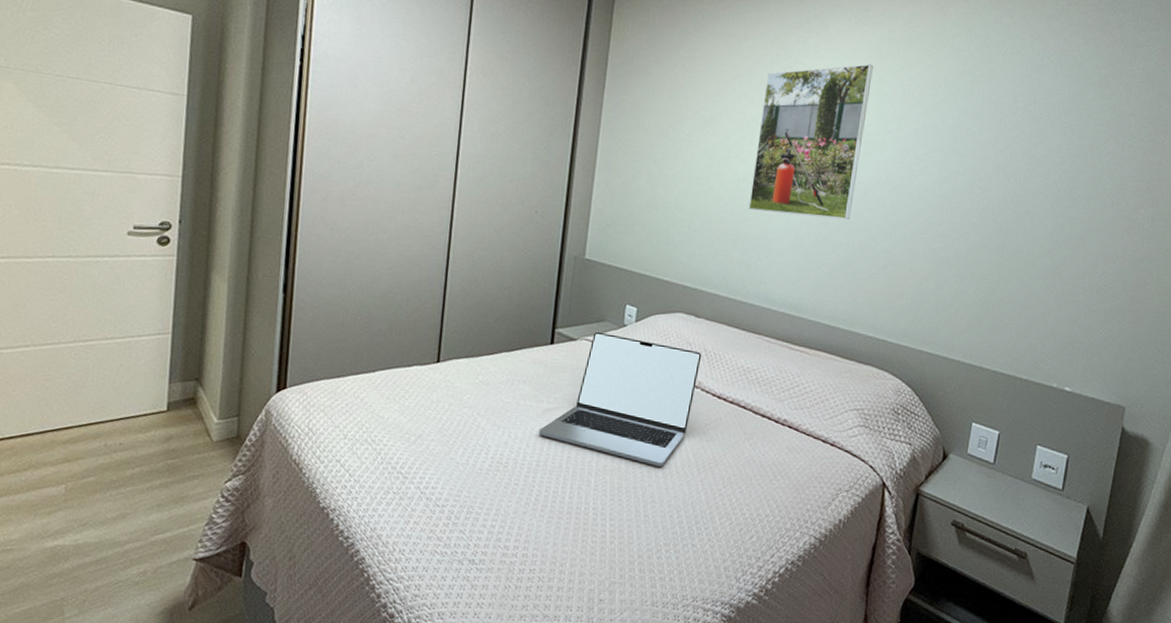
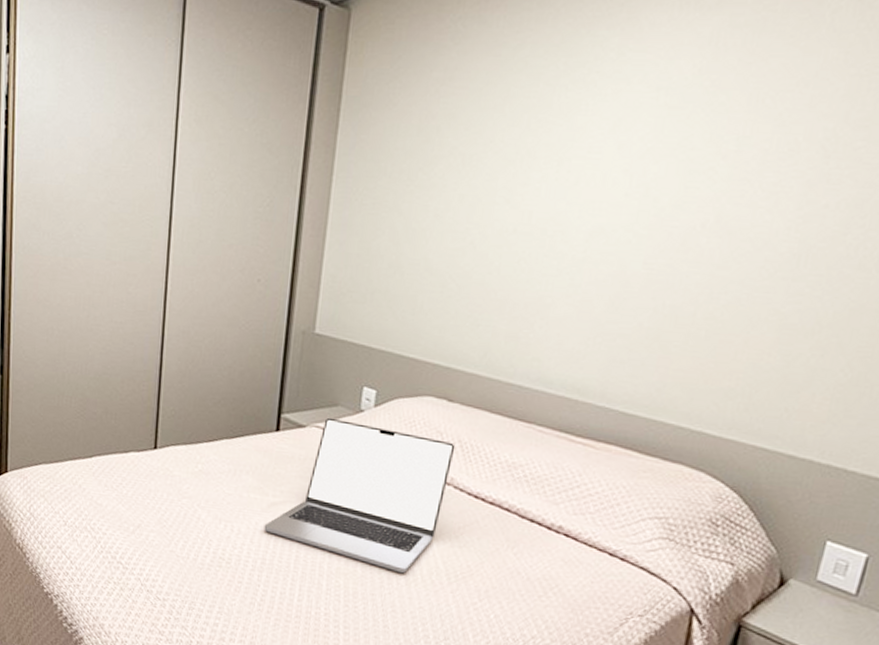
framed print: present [748,64,873,220] -> none [519,64,704,278]

